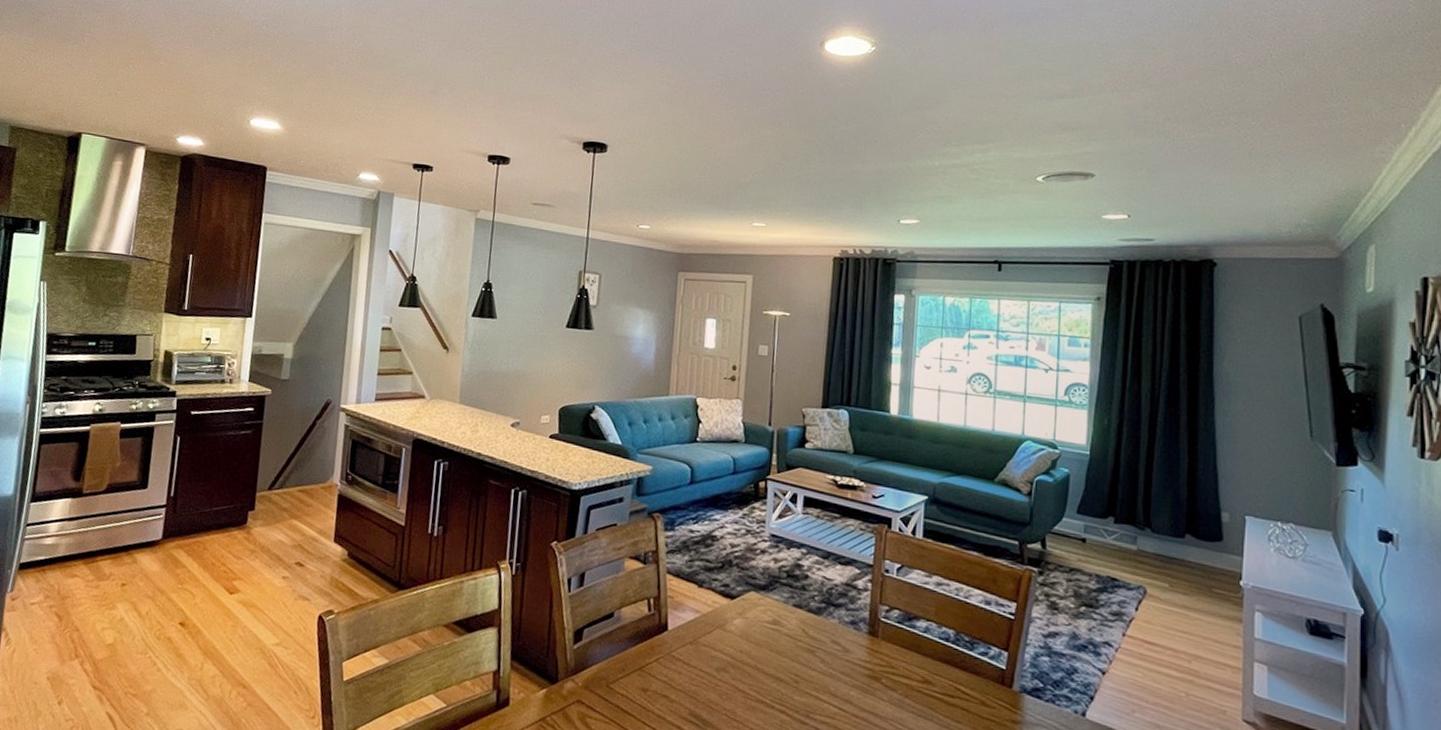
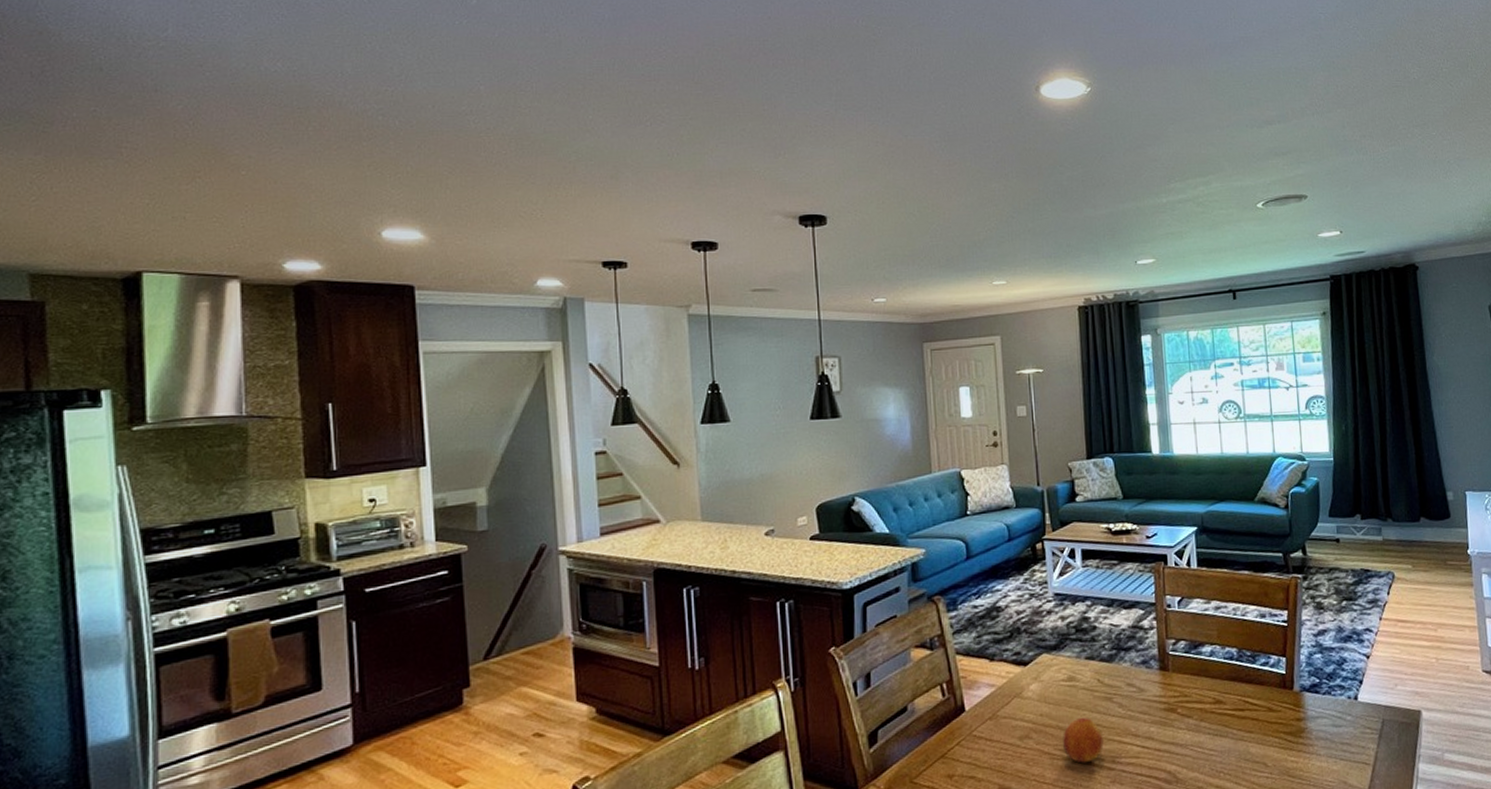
fruit: none [758,663,800,711] -> present [1063,717,1104,763]

